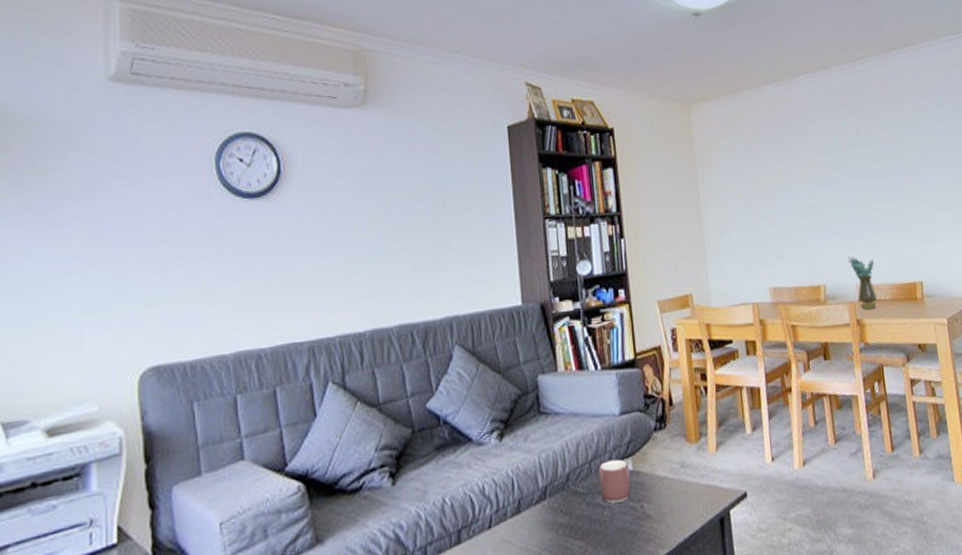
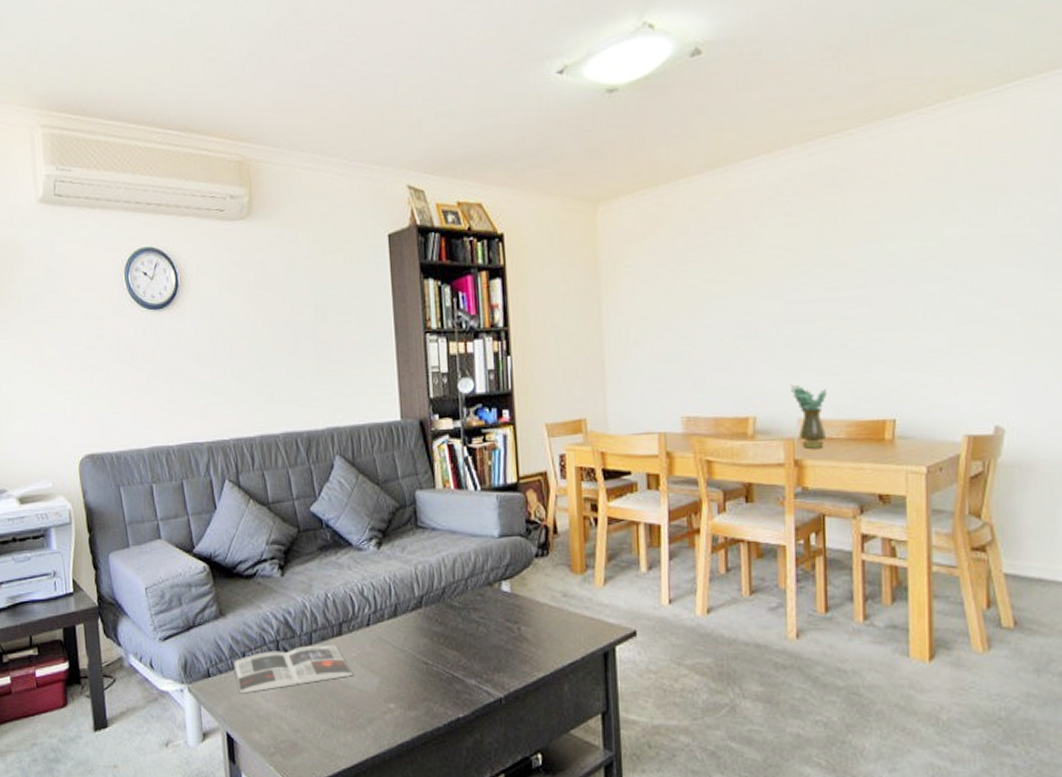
mug: present [599,459,631,504] -> none [475,580,508,621]

